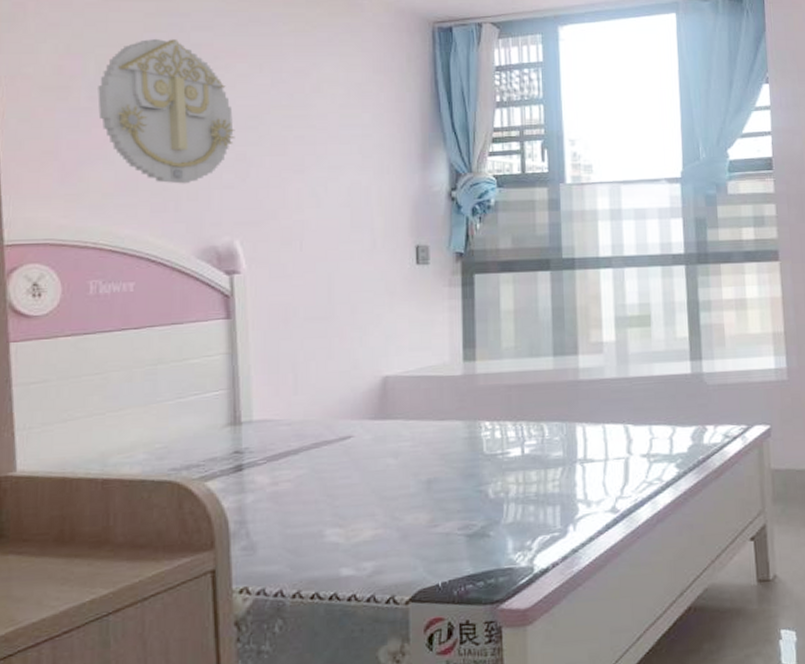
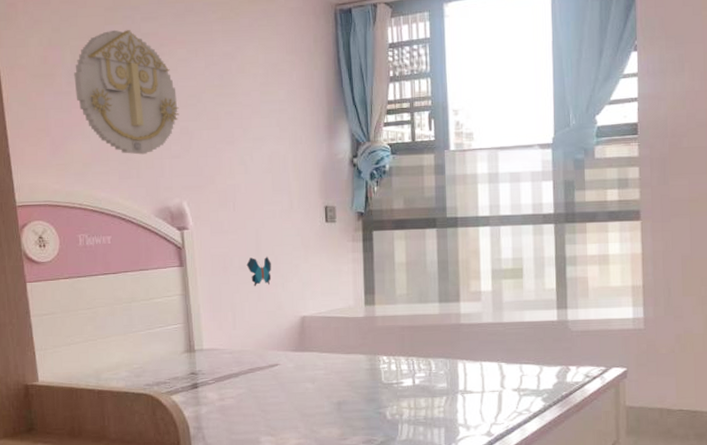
decorative butterfly: none [314,304,346,341] -> present [246,256,272,286]

